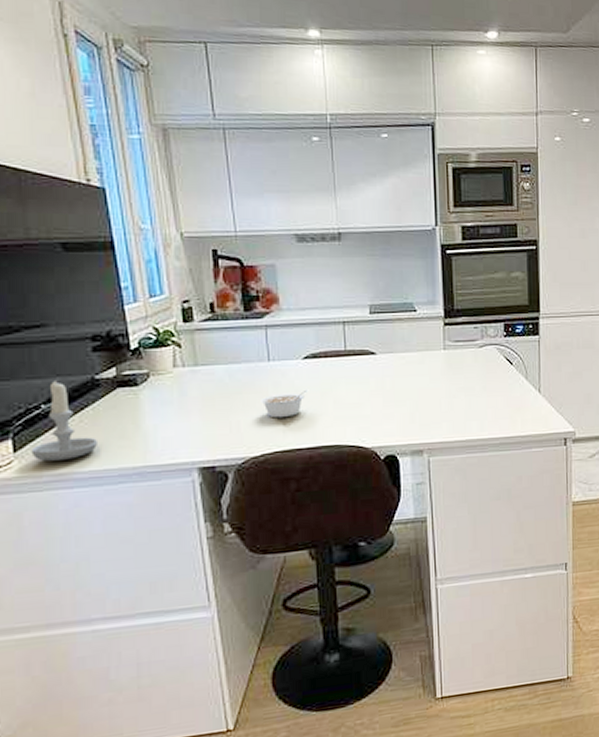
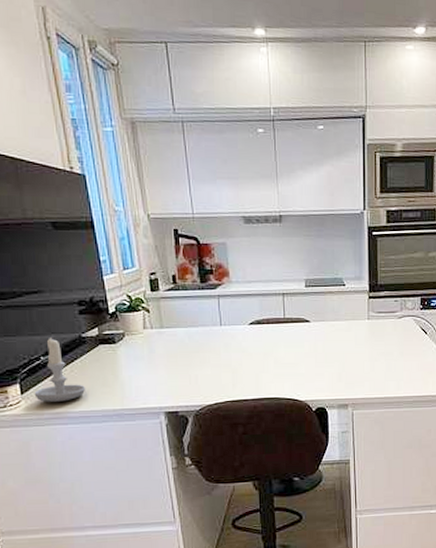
legume: present [261,389,309,418] -> none [214,350,254,374]

